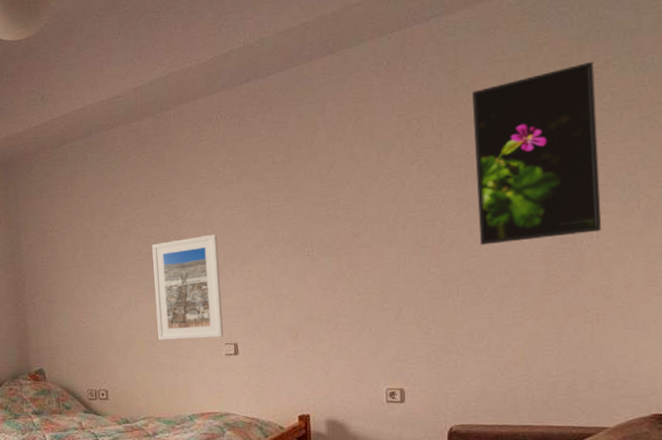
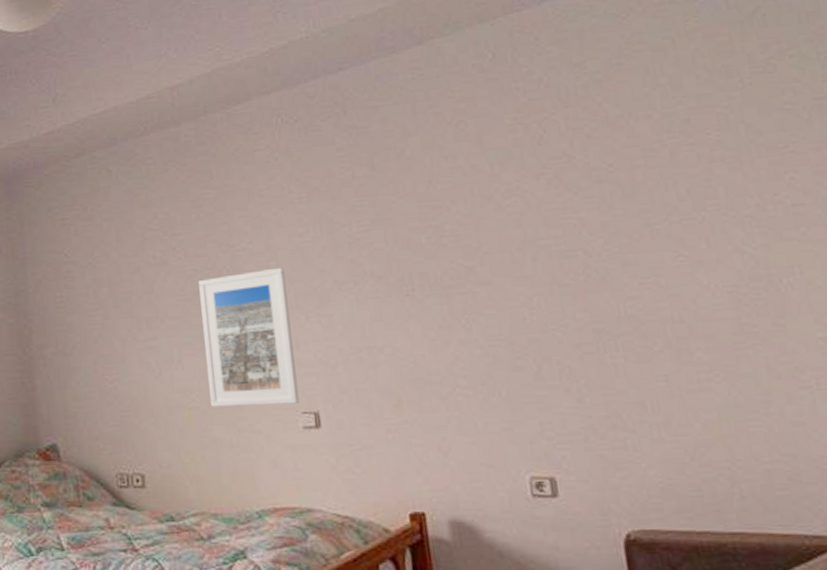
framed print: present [472,61,602,246] -> none [607,50,806,284]

